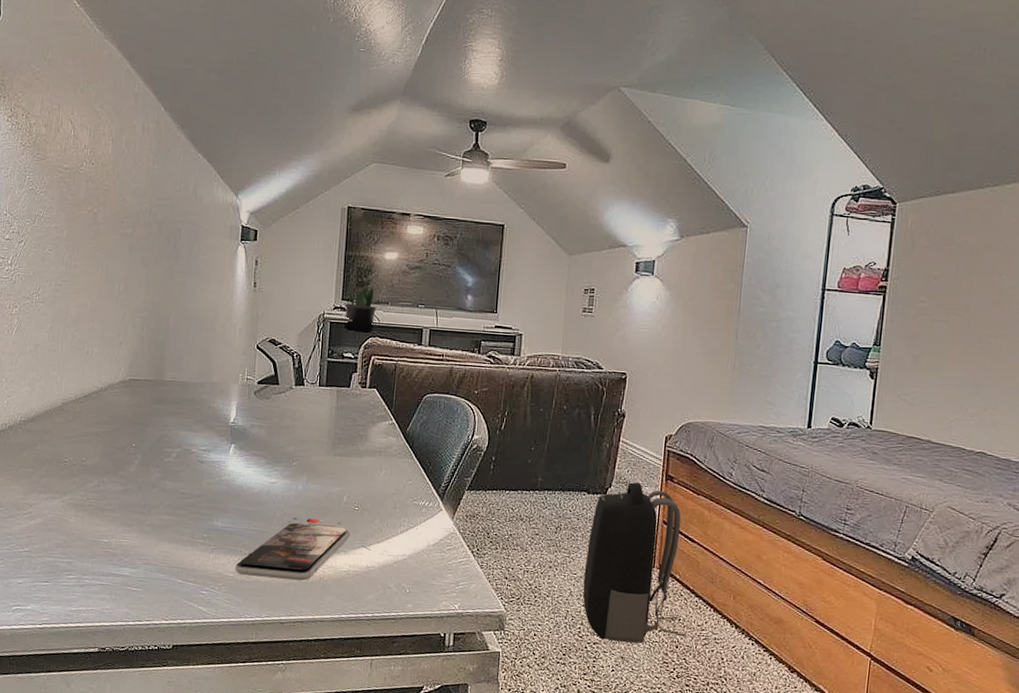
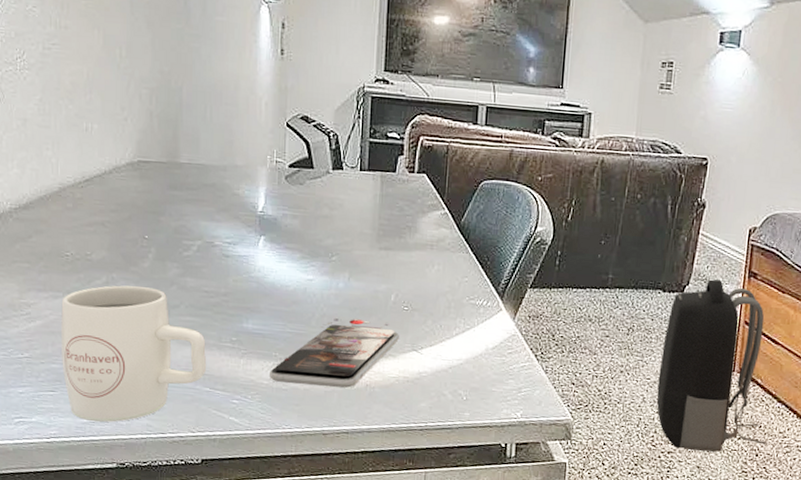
mug: none [56,487,181,611] -> present [61,285,207,423]
planter: present [345,283,376,333] -> none [388,51,425,110]

